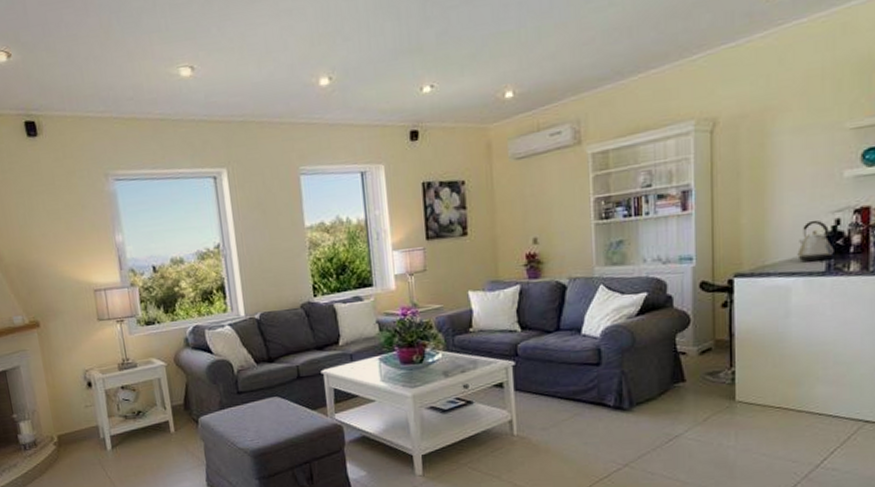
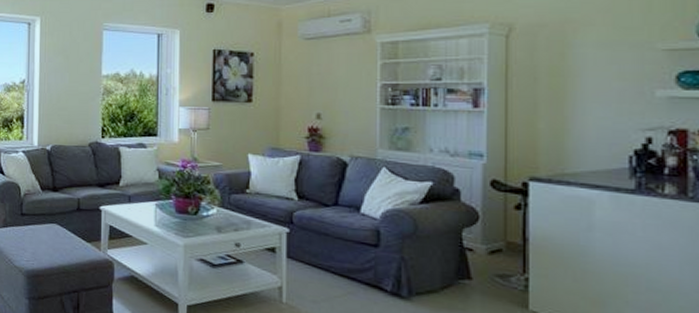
kettle: present [797,220,834,263] -> none [602,135,645,178]

